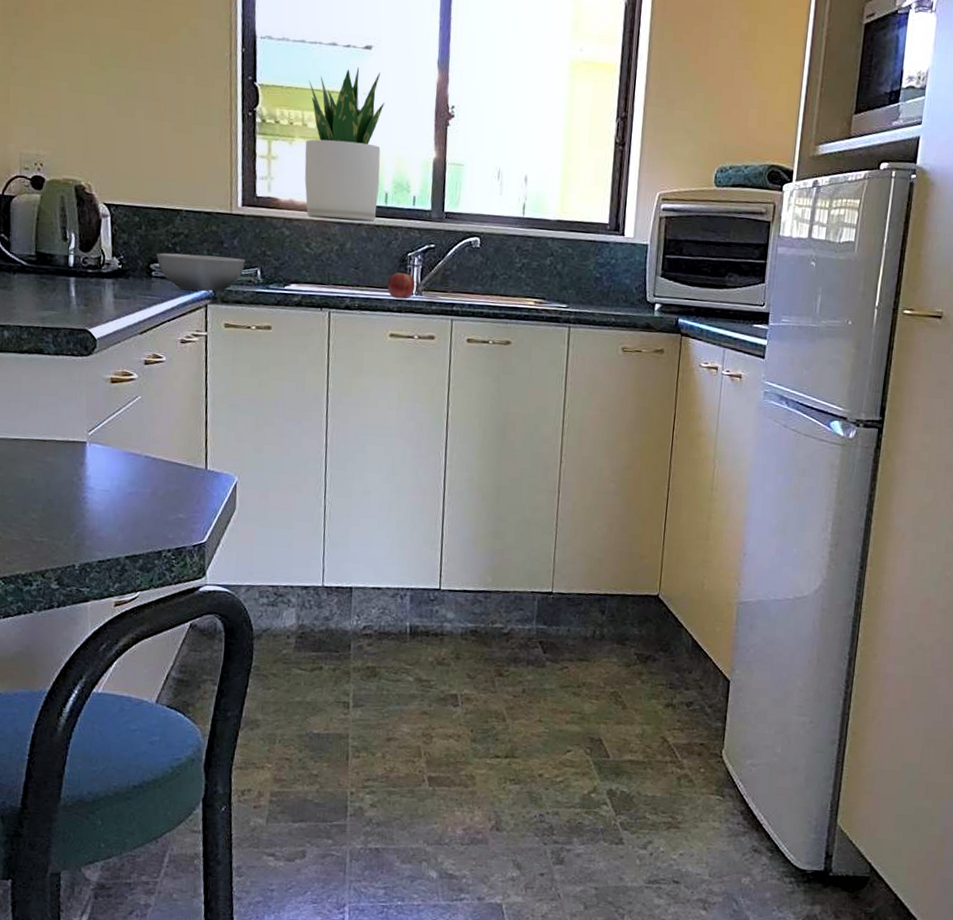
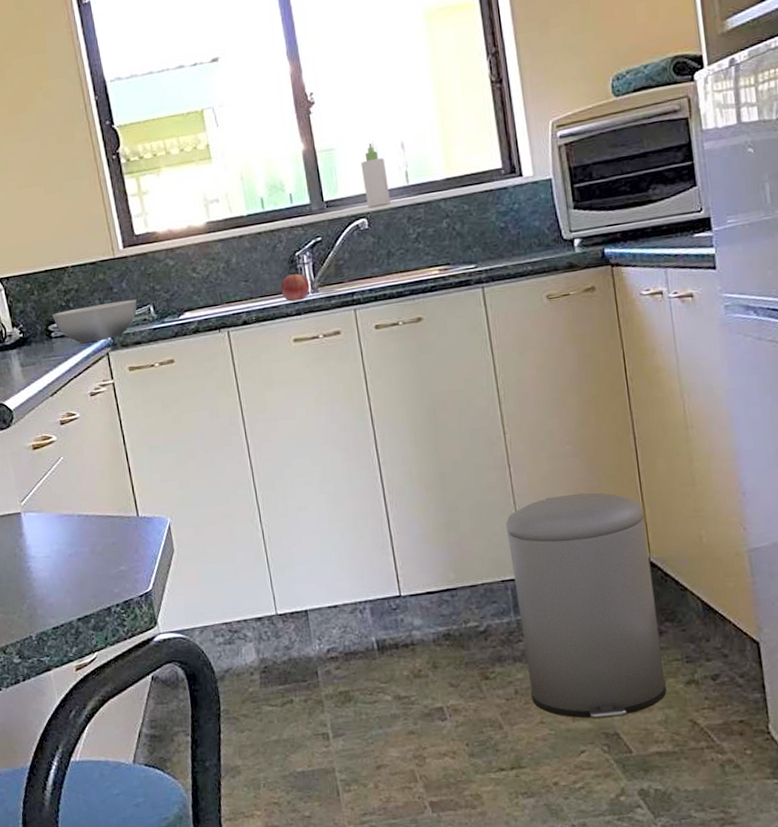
planter: present [304,67,385,222] -> none [164,81,256,242]
bottle: none [482,169,507,231] -> present [360,143,391,209]
pedal bin: none [535,526,663,726] -> present [505,492,667,719]

